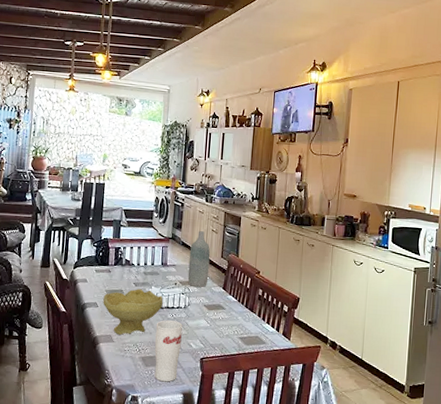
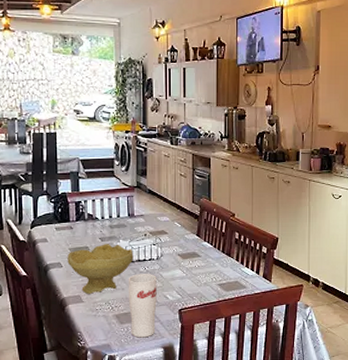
bottle: present [187,231,211,287] -> none [158,177,181,236]

